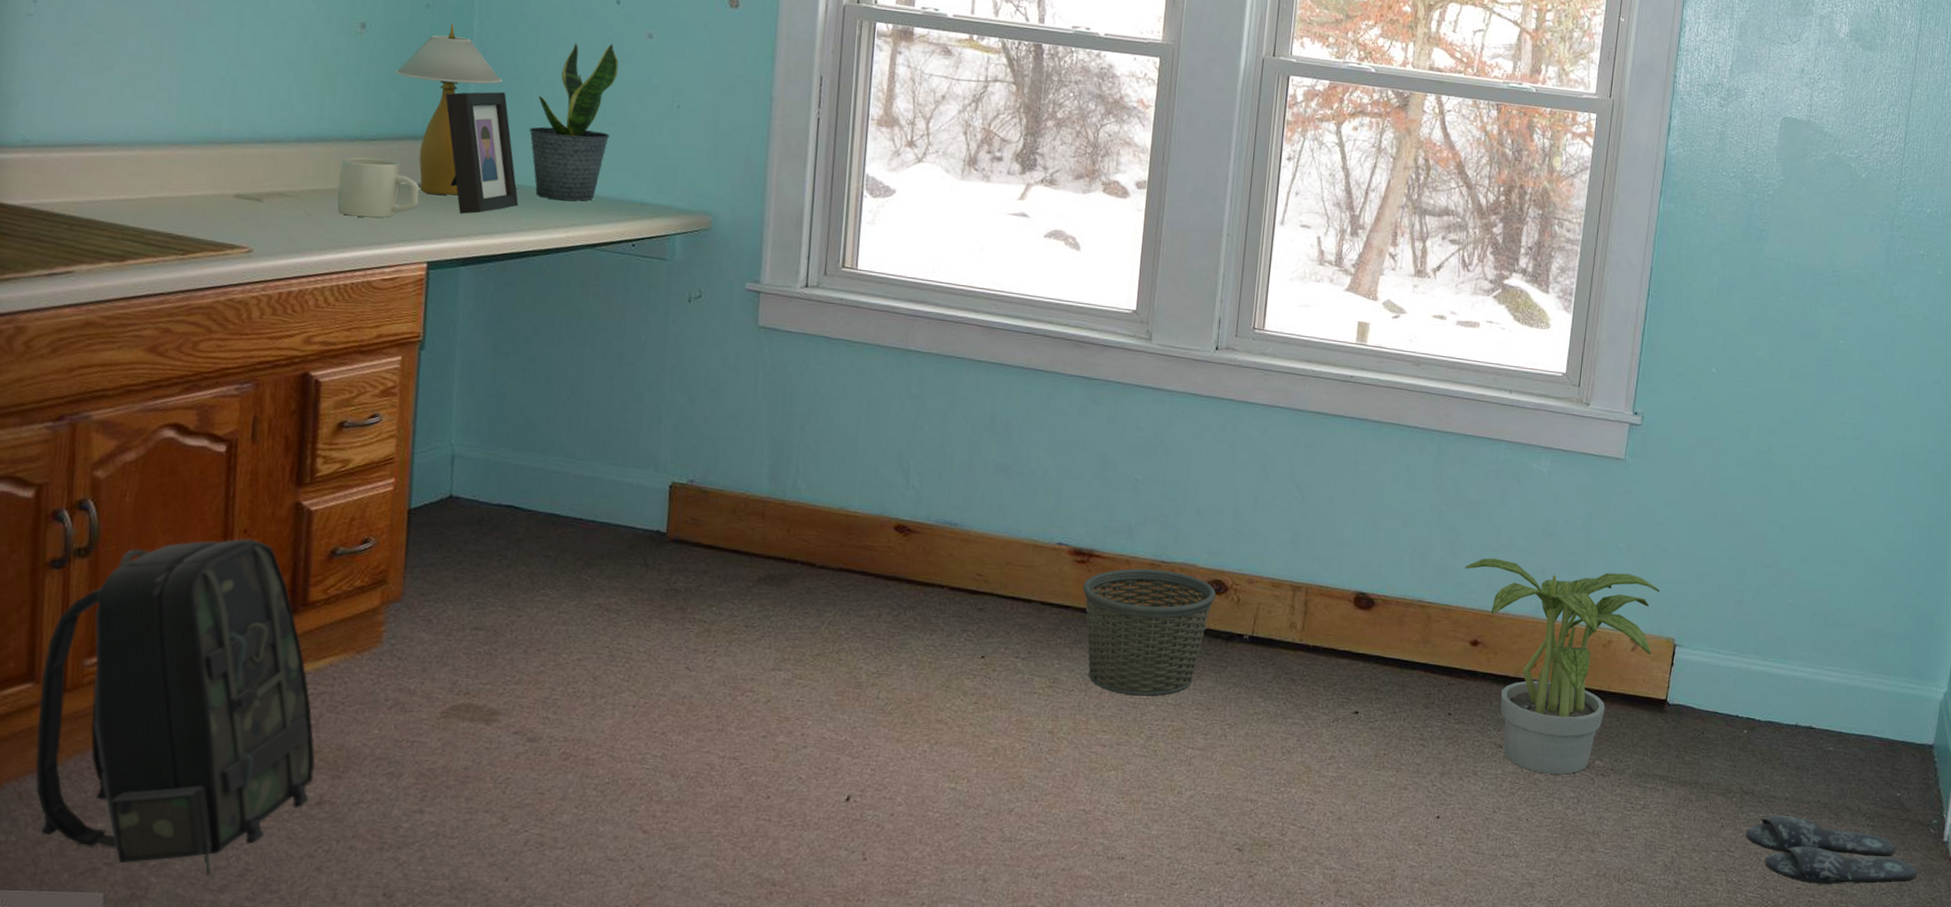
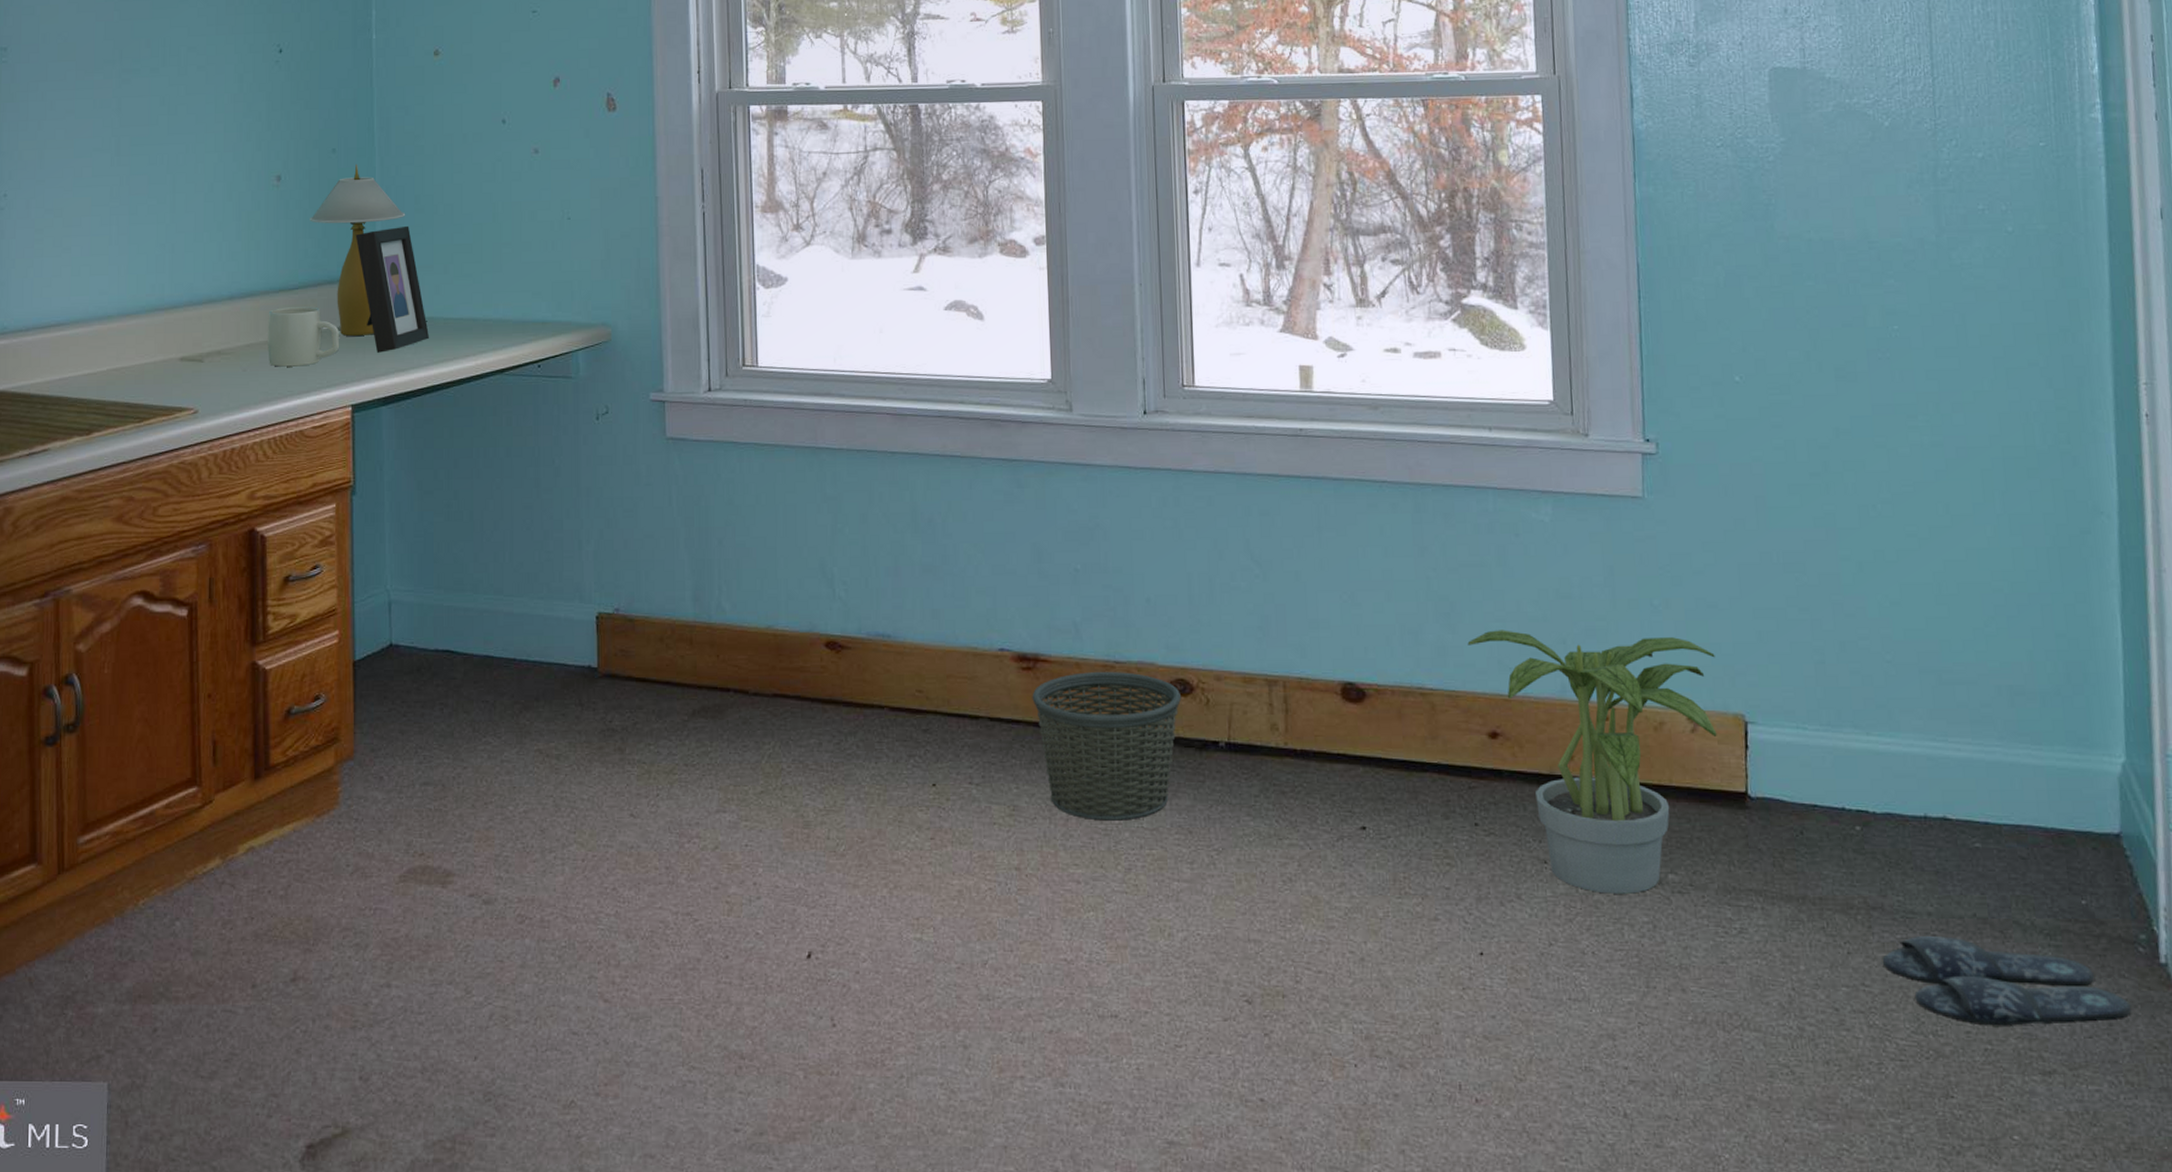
backpack: present [35,538,316,875] -> none [41,703,288,1061]
potted plant: present [528,42,619,201] -> none [433,163,509,328]

